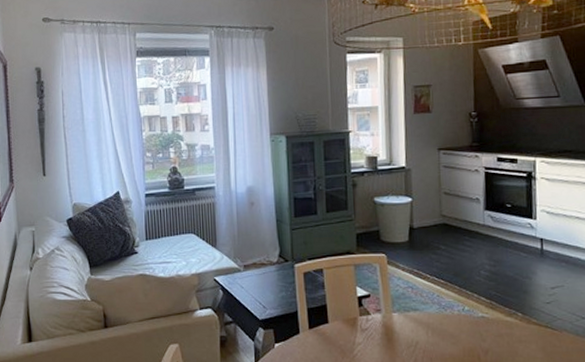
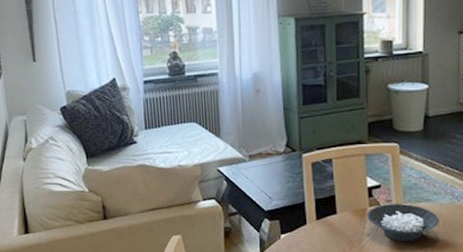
cereal bowl: none [357,312,428,351] -> present [366,203,439,241]

